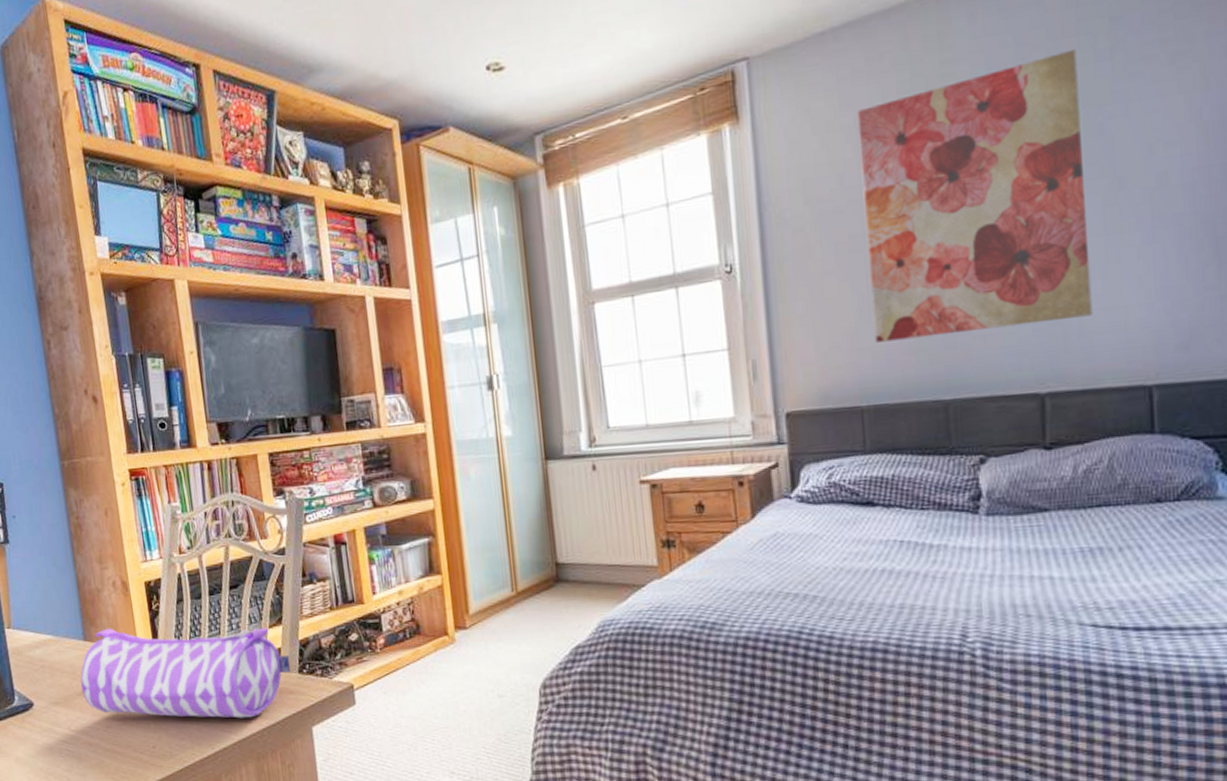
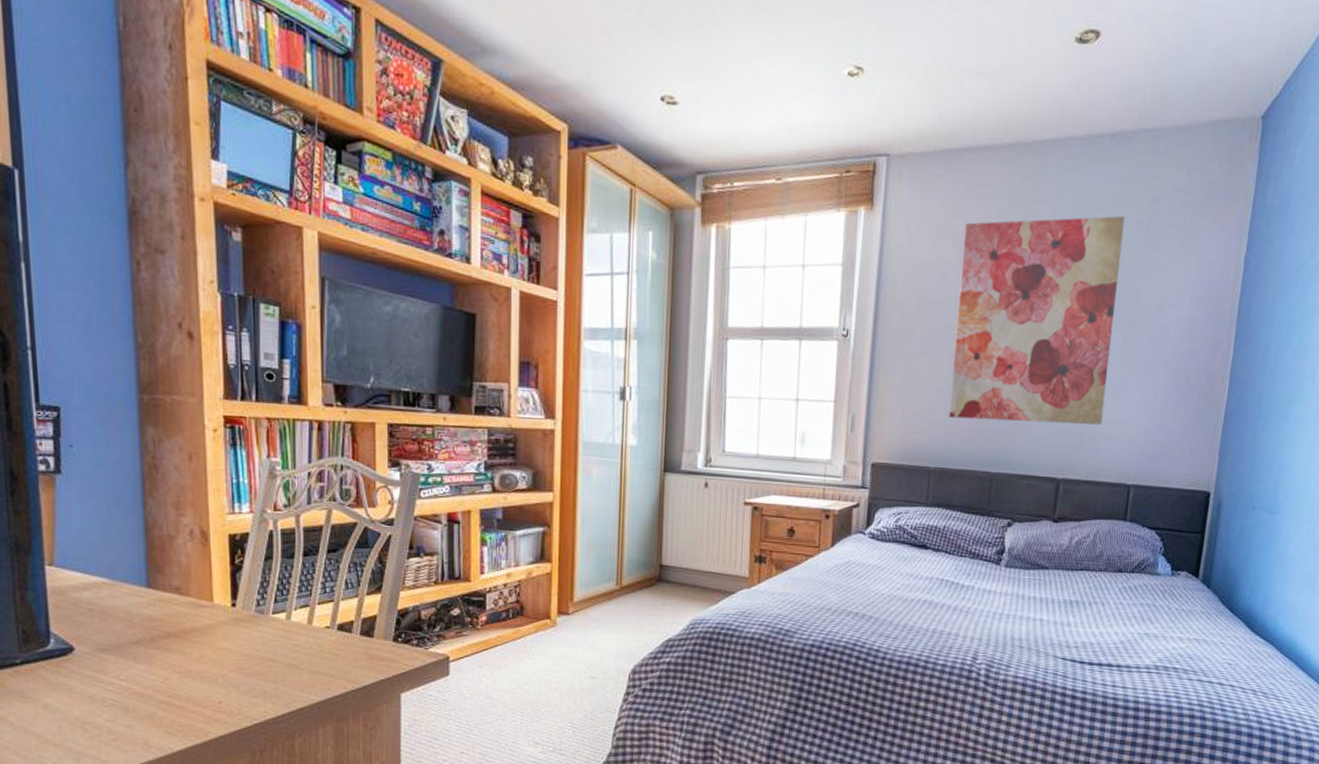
pencil case: present [80,627,291,719] -> none [137,577,386,681]

